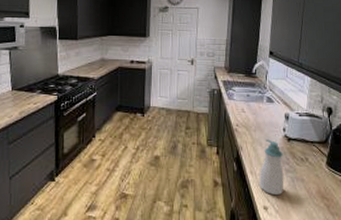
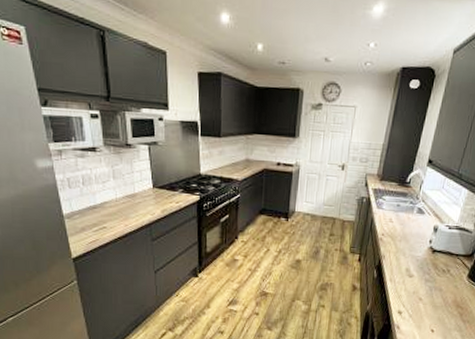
soap bottle: present [259,139,284,196] -> none [397,249,425,302]

